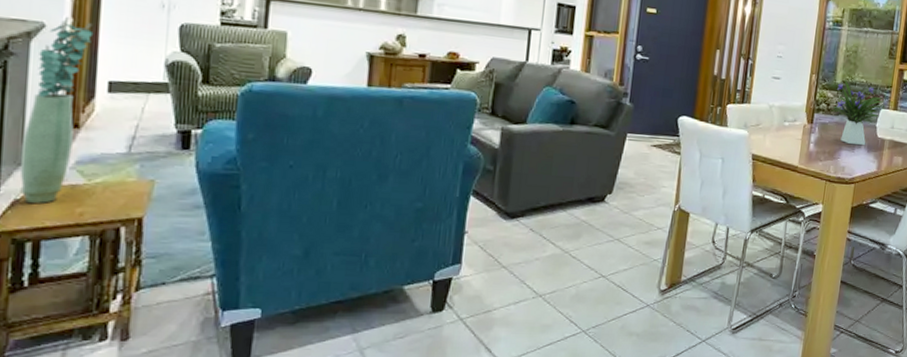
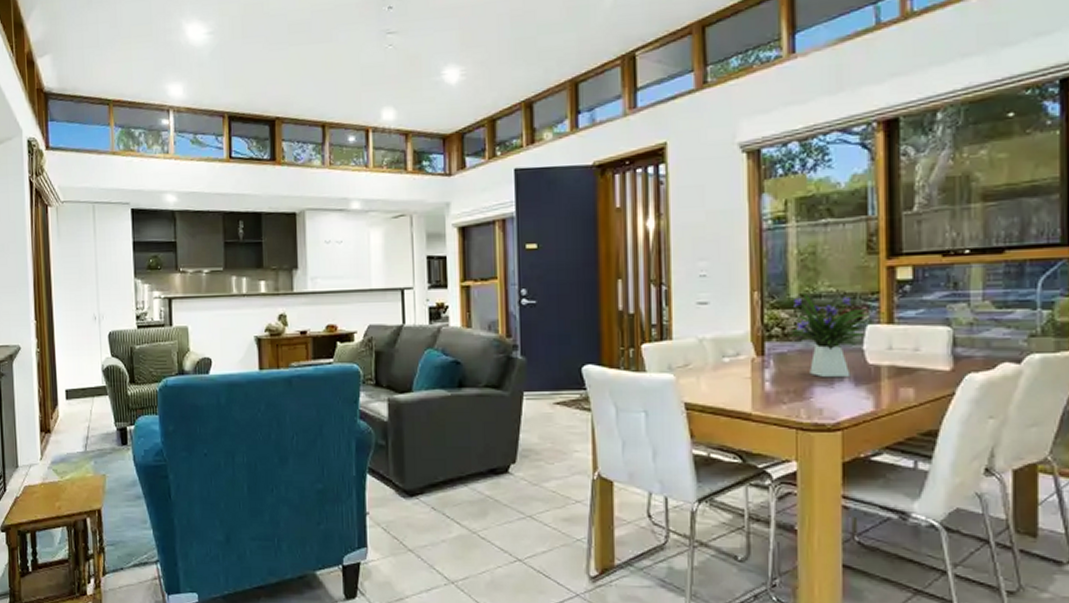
vase: present [19,16,94,204] -> none [15,338,52,501]

